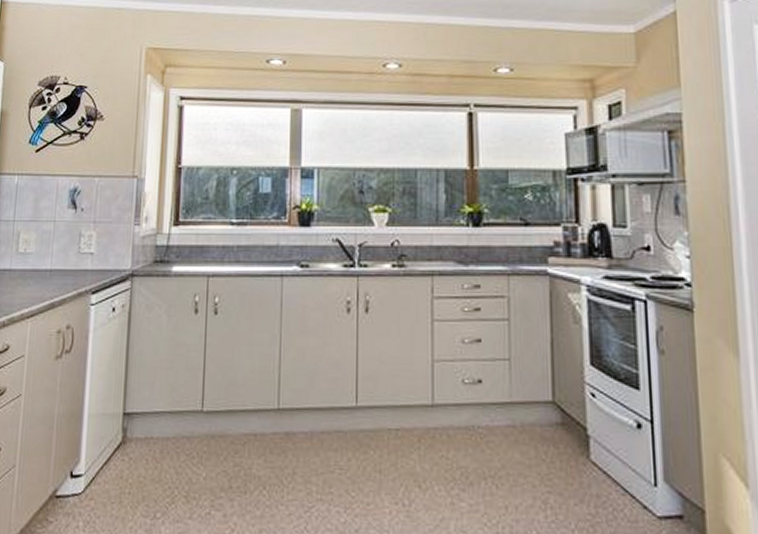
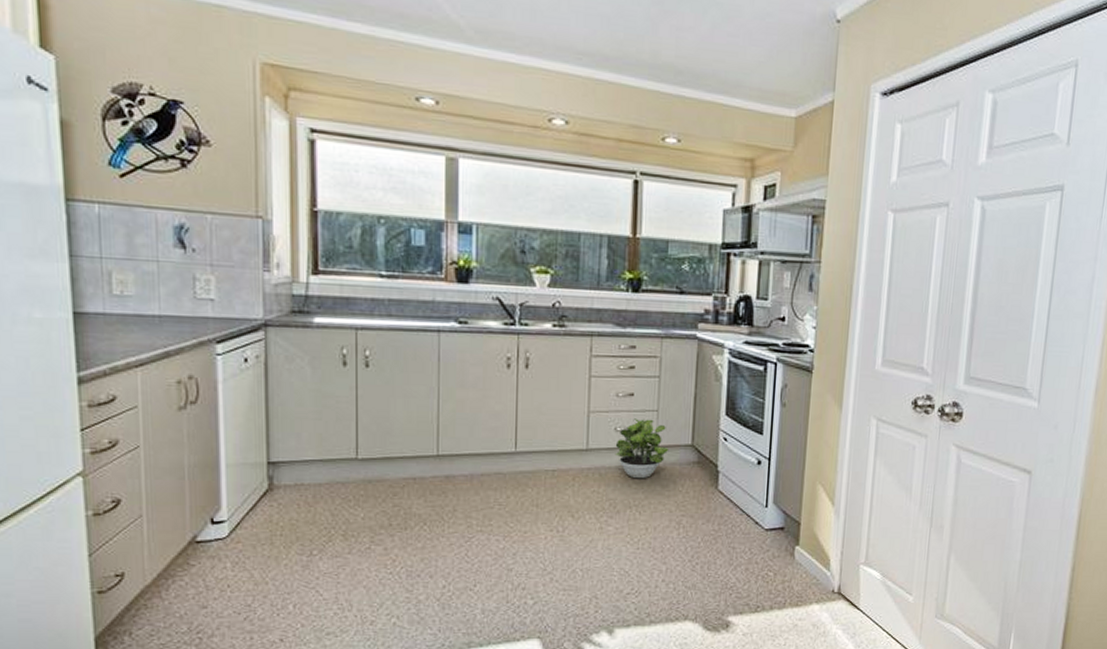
potted plant: none [463,369,527,443] -> present [615,418,669,479]

